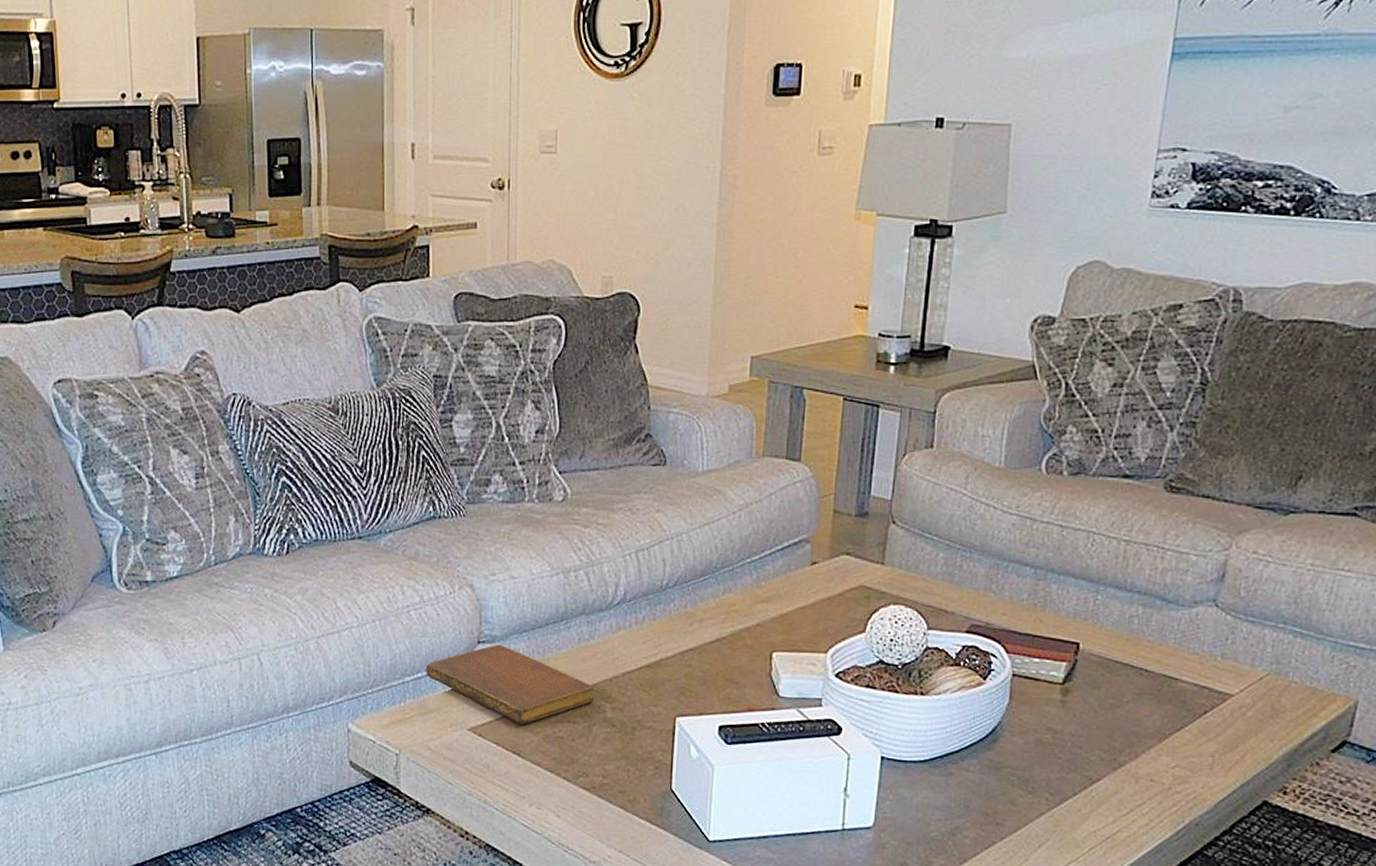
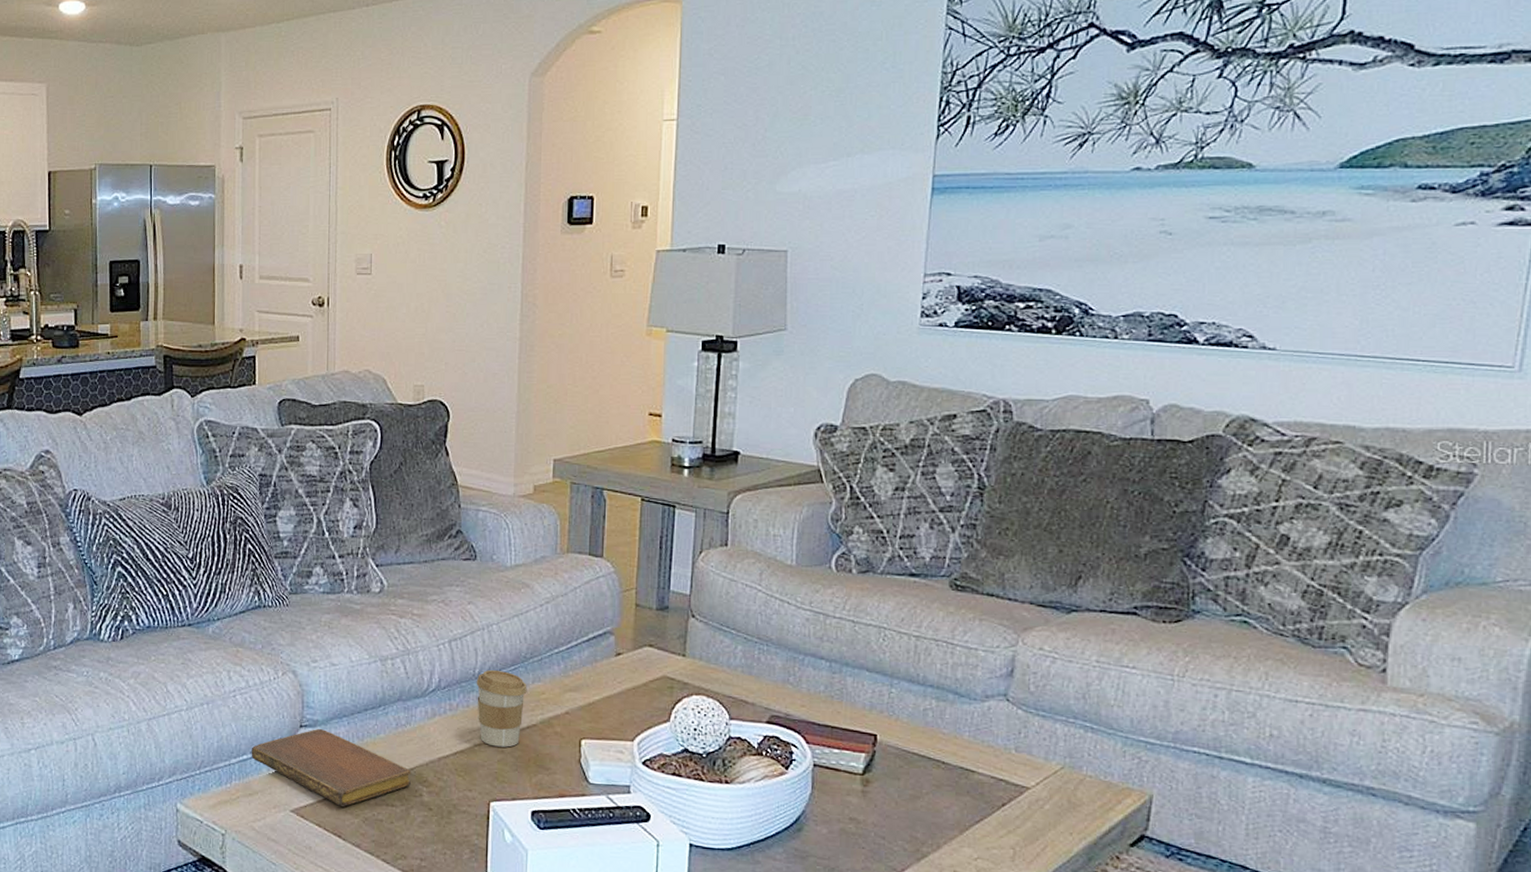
coffee cup: none [663,580,717,661] -> present [476,669,527,748]

